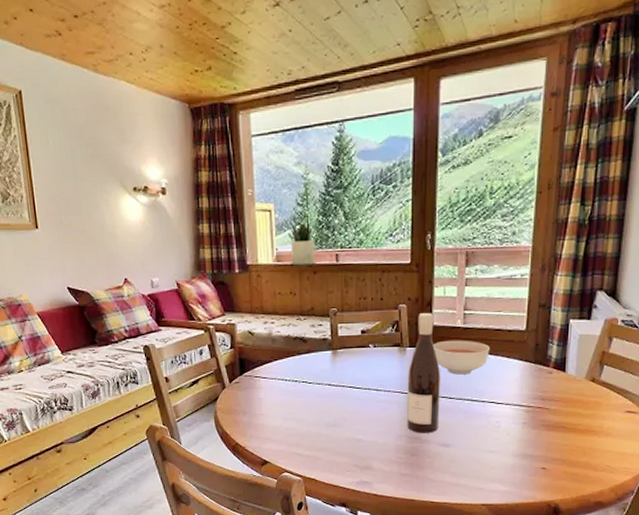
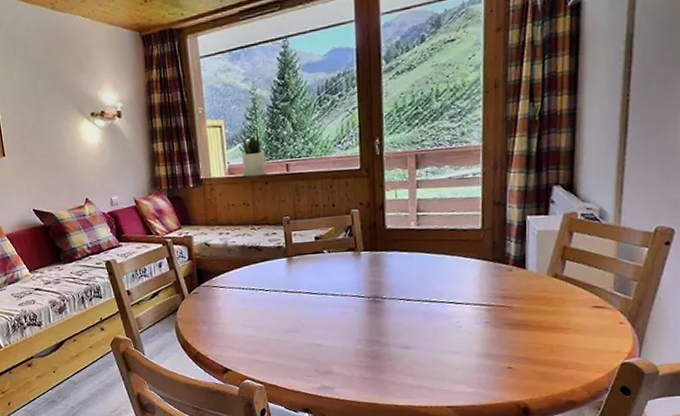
bottle: present [407,313,441,433] -> none [363,216,399,336]
bowl: present [432,340,490,375] -> none [387,241,446,276]

